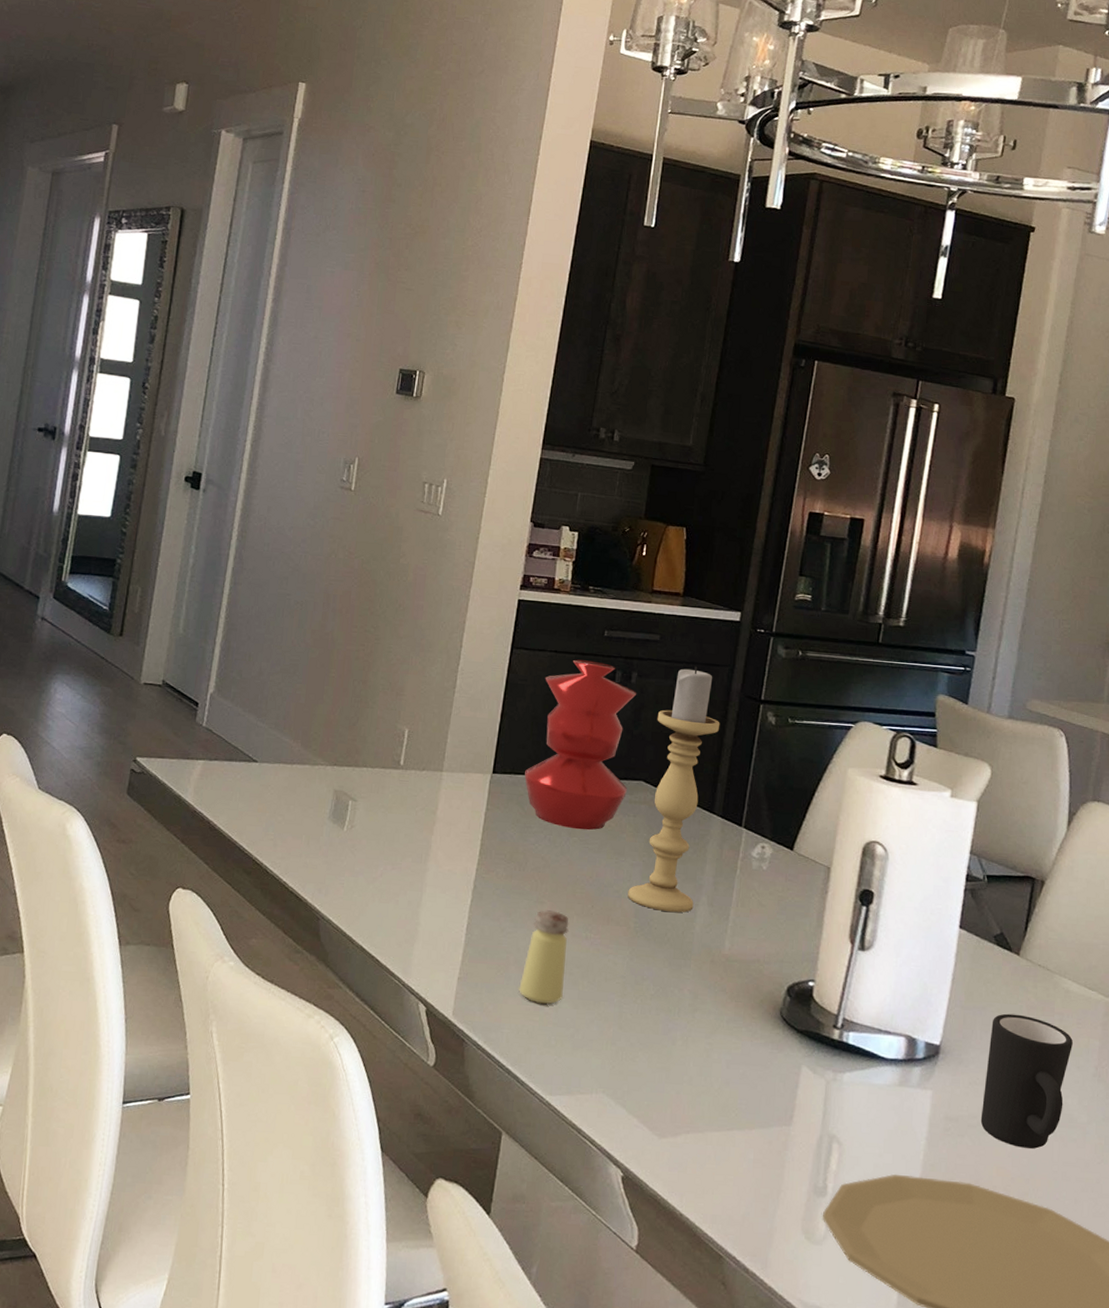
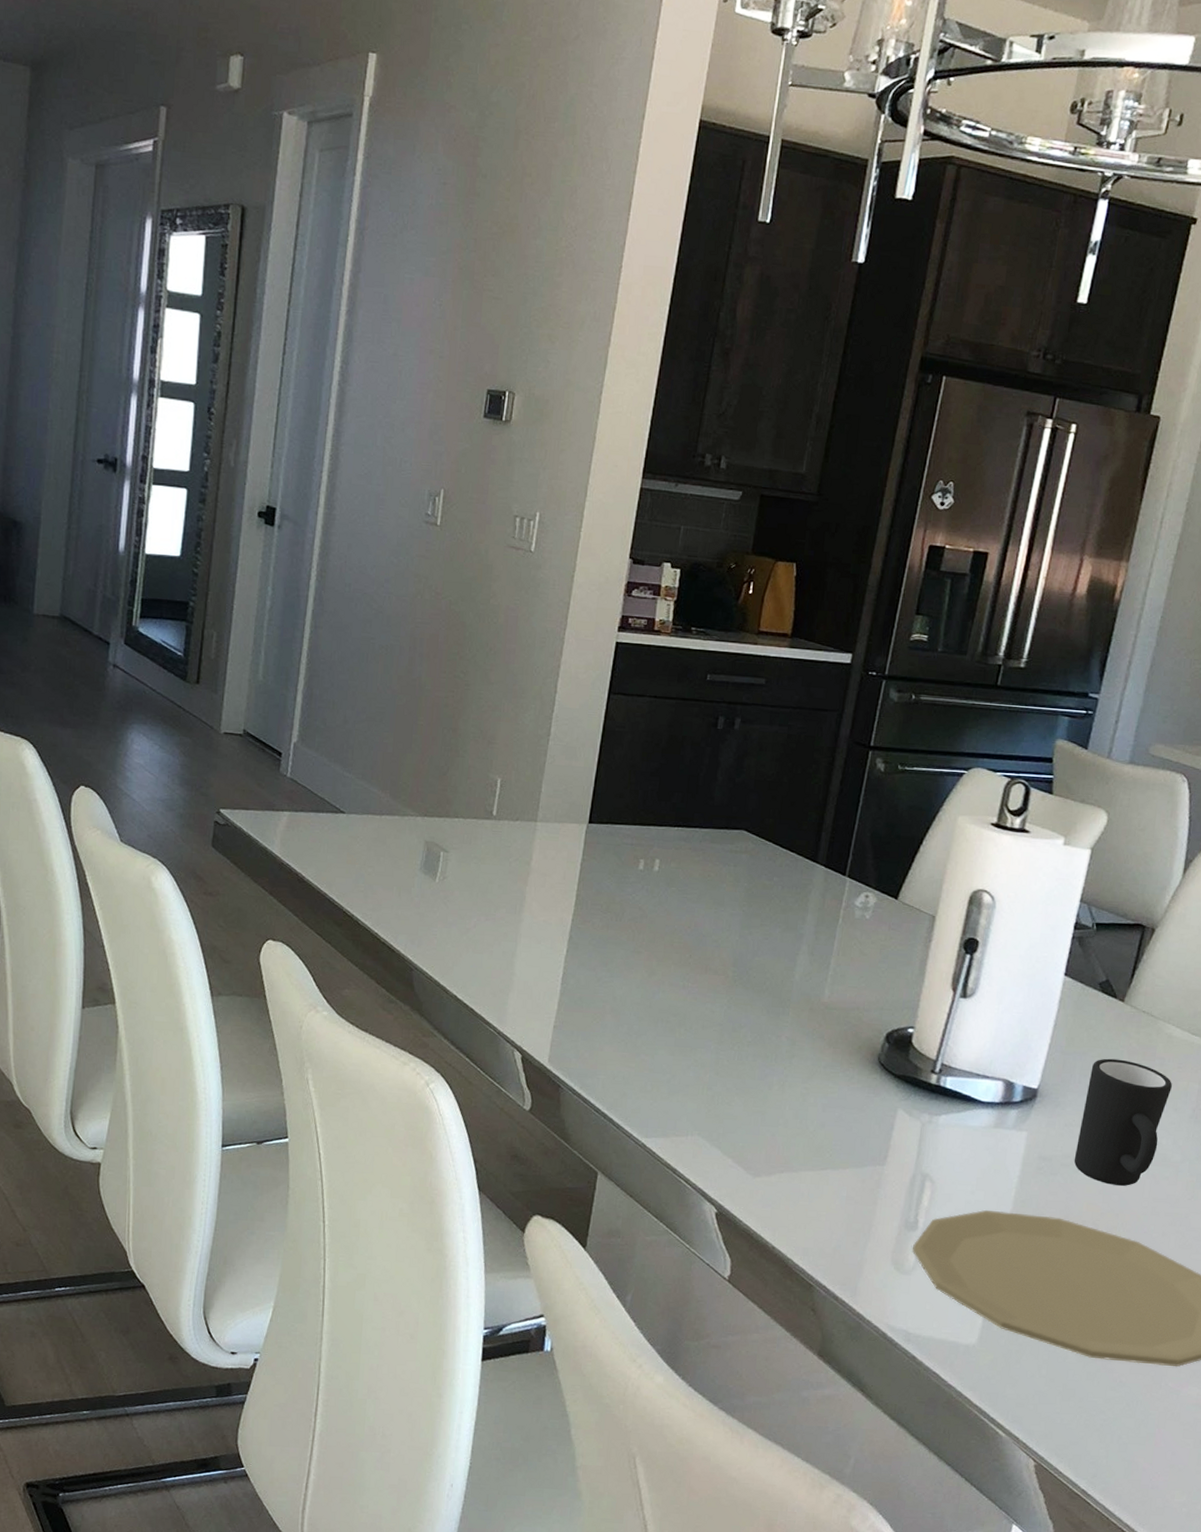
saltshaker: present [518,910,569,1005] -> none [614,959,666,1052]
vase: present [524,659,637,831] -> none [621,705,740,881]
candle holder: present [628,666,720,913] -> none [726,711,827,962]

